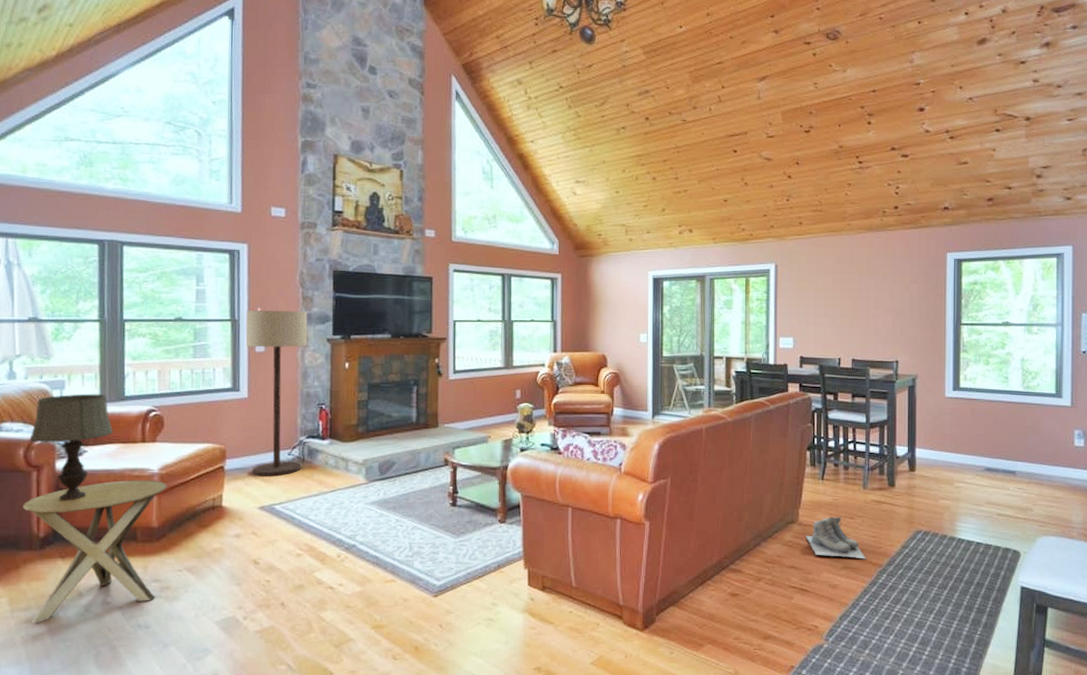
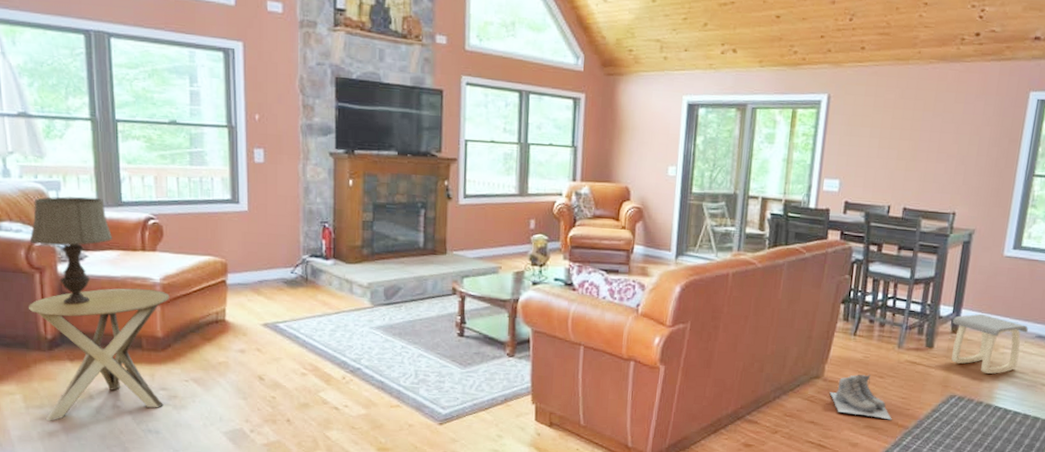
floor lamp: present [246,310,308,476] -> none [243,117,309,294]
stool: none [909,451,977,507] -> present [951,313,1028,374]

